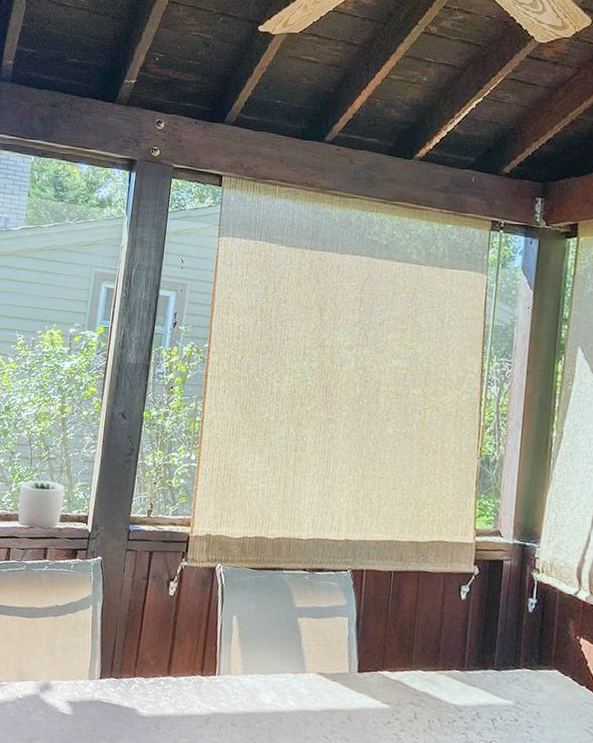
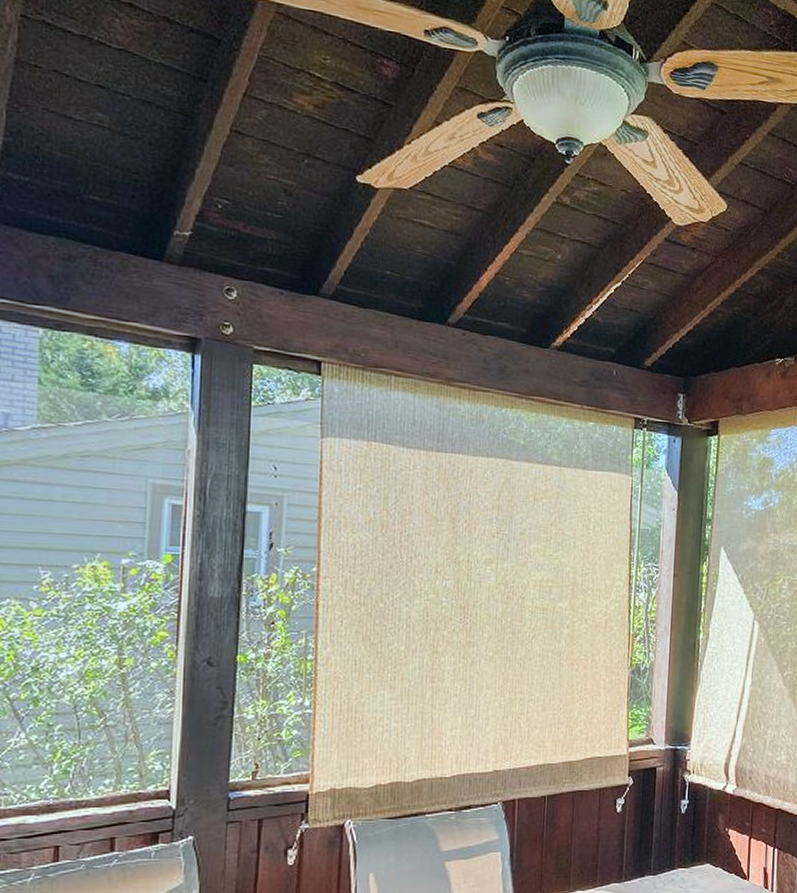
planter: present [17,480,65,529] -> none [65,755,134,815]

